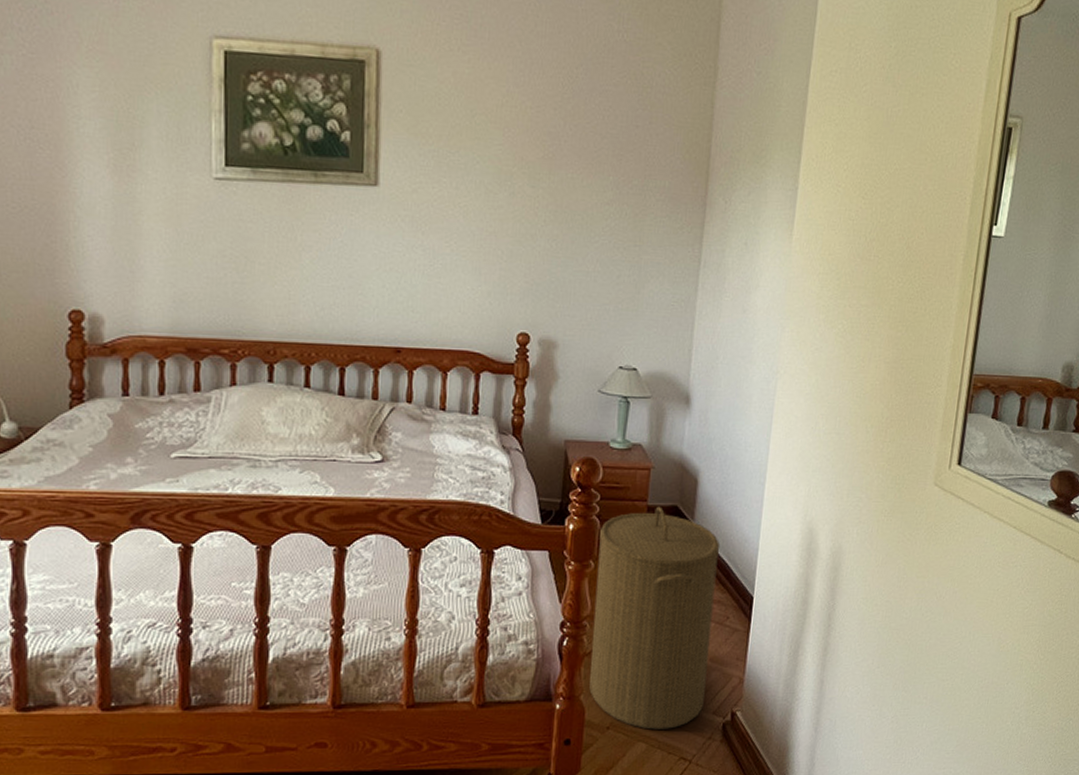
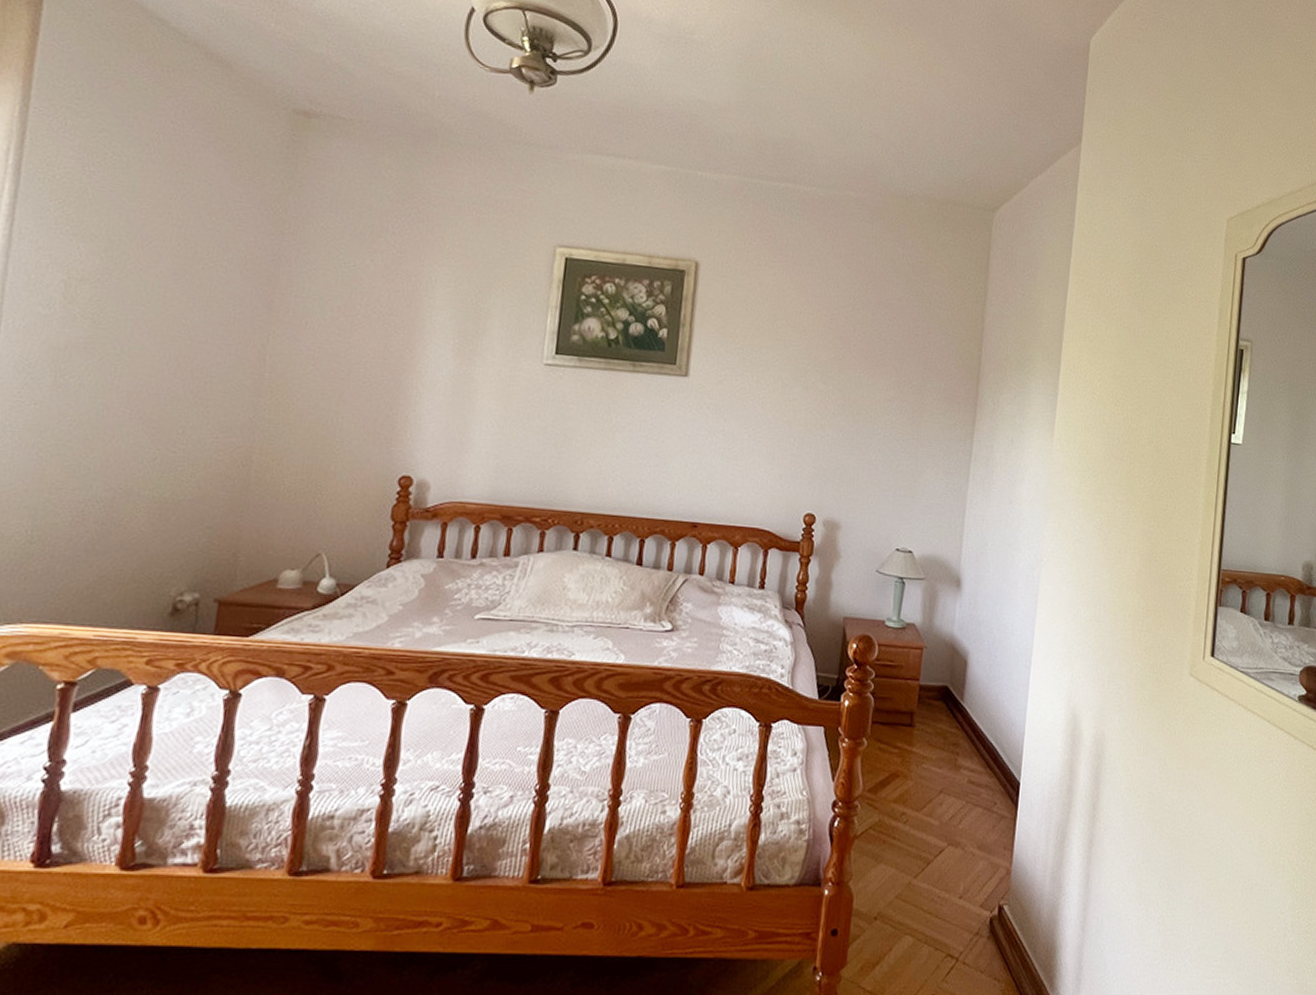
laundry hamper: present [589,506,721,730] -> none [858,686,989,922]

